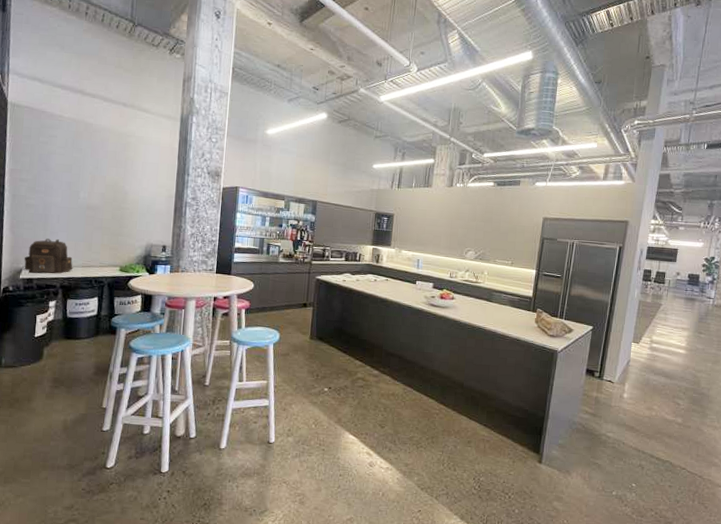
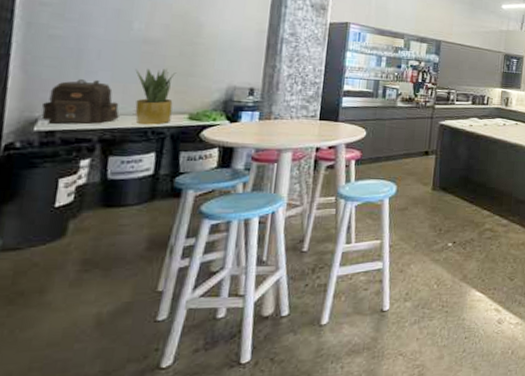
planter: none [82,230,109,275] -> present [135,69,175,125]

